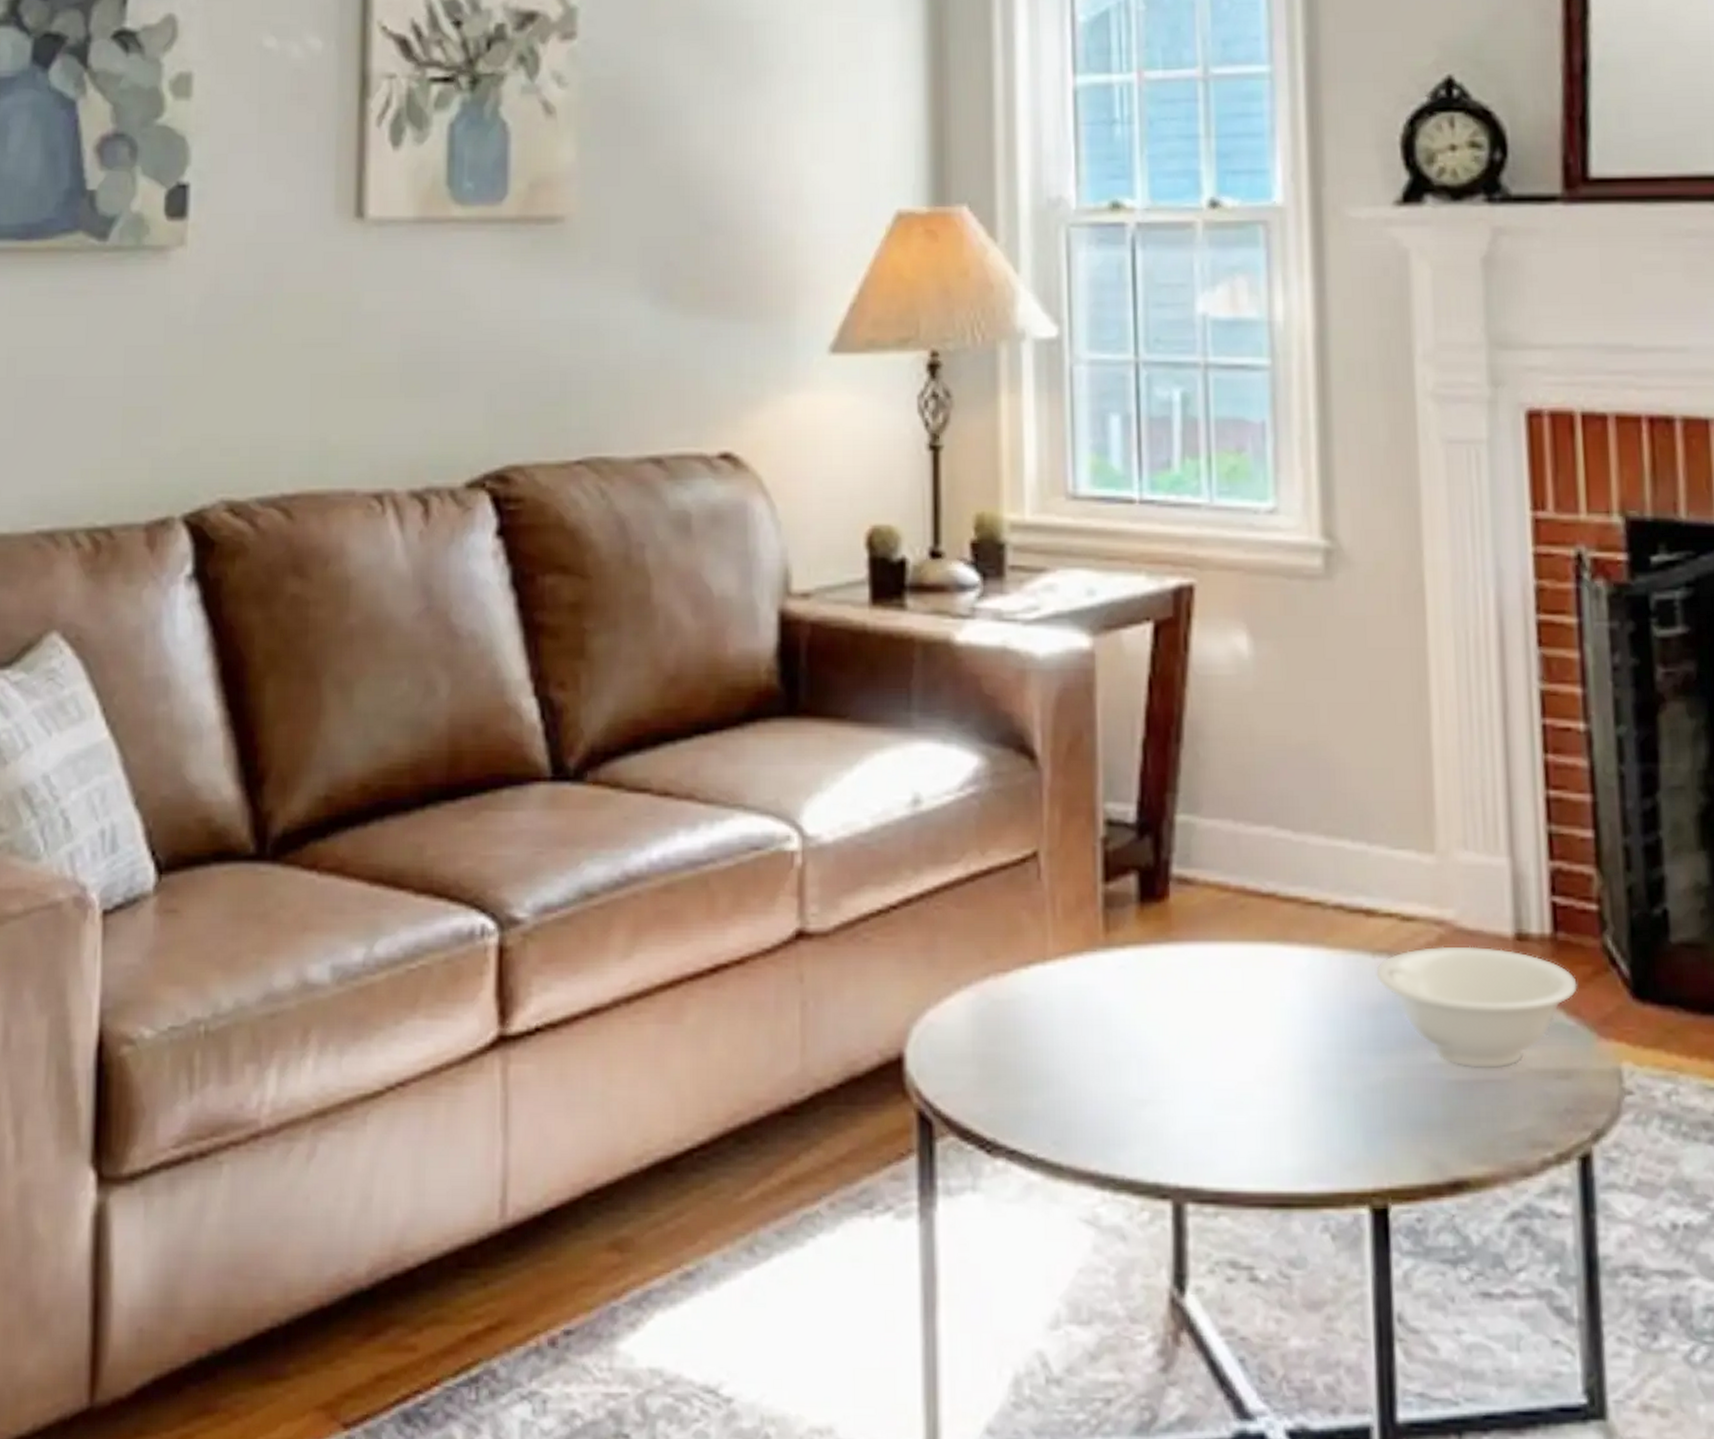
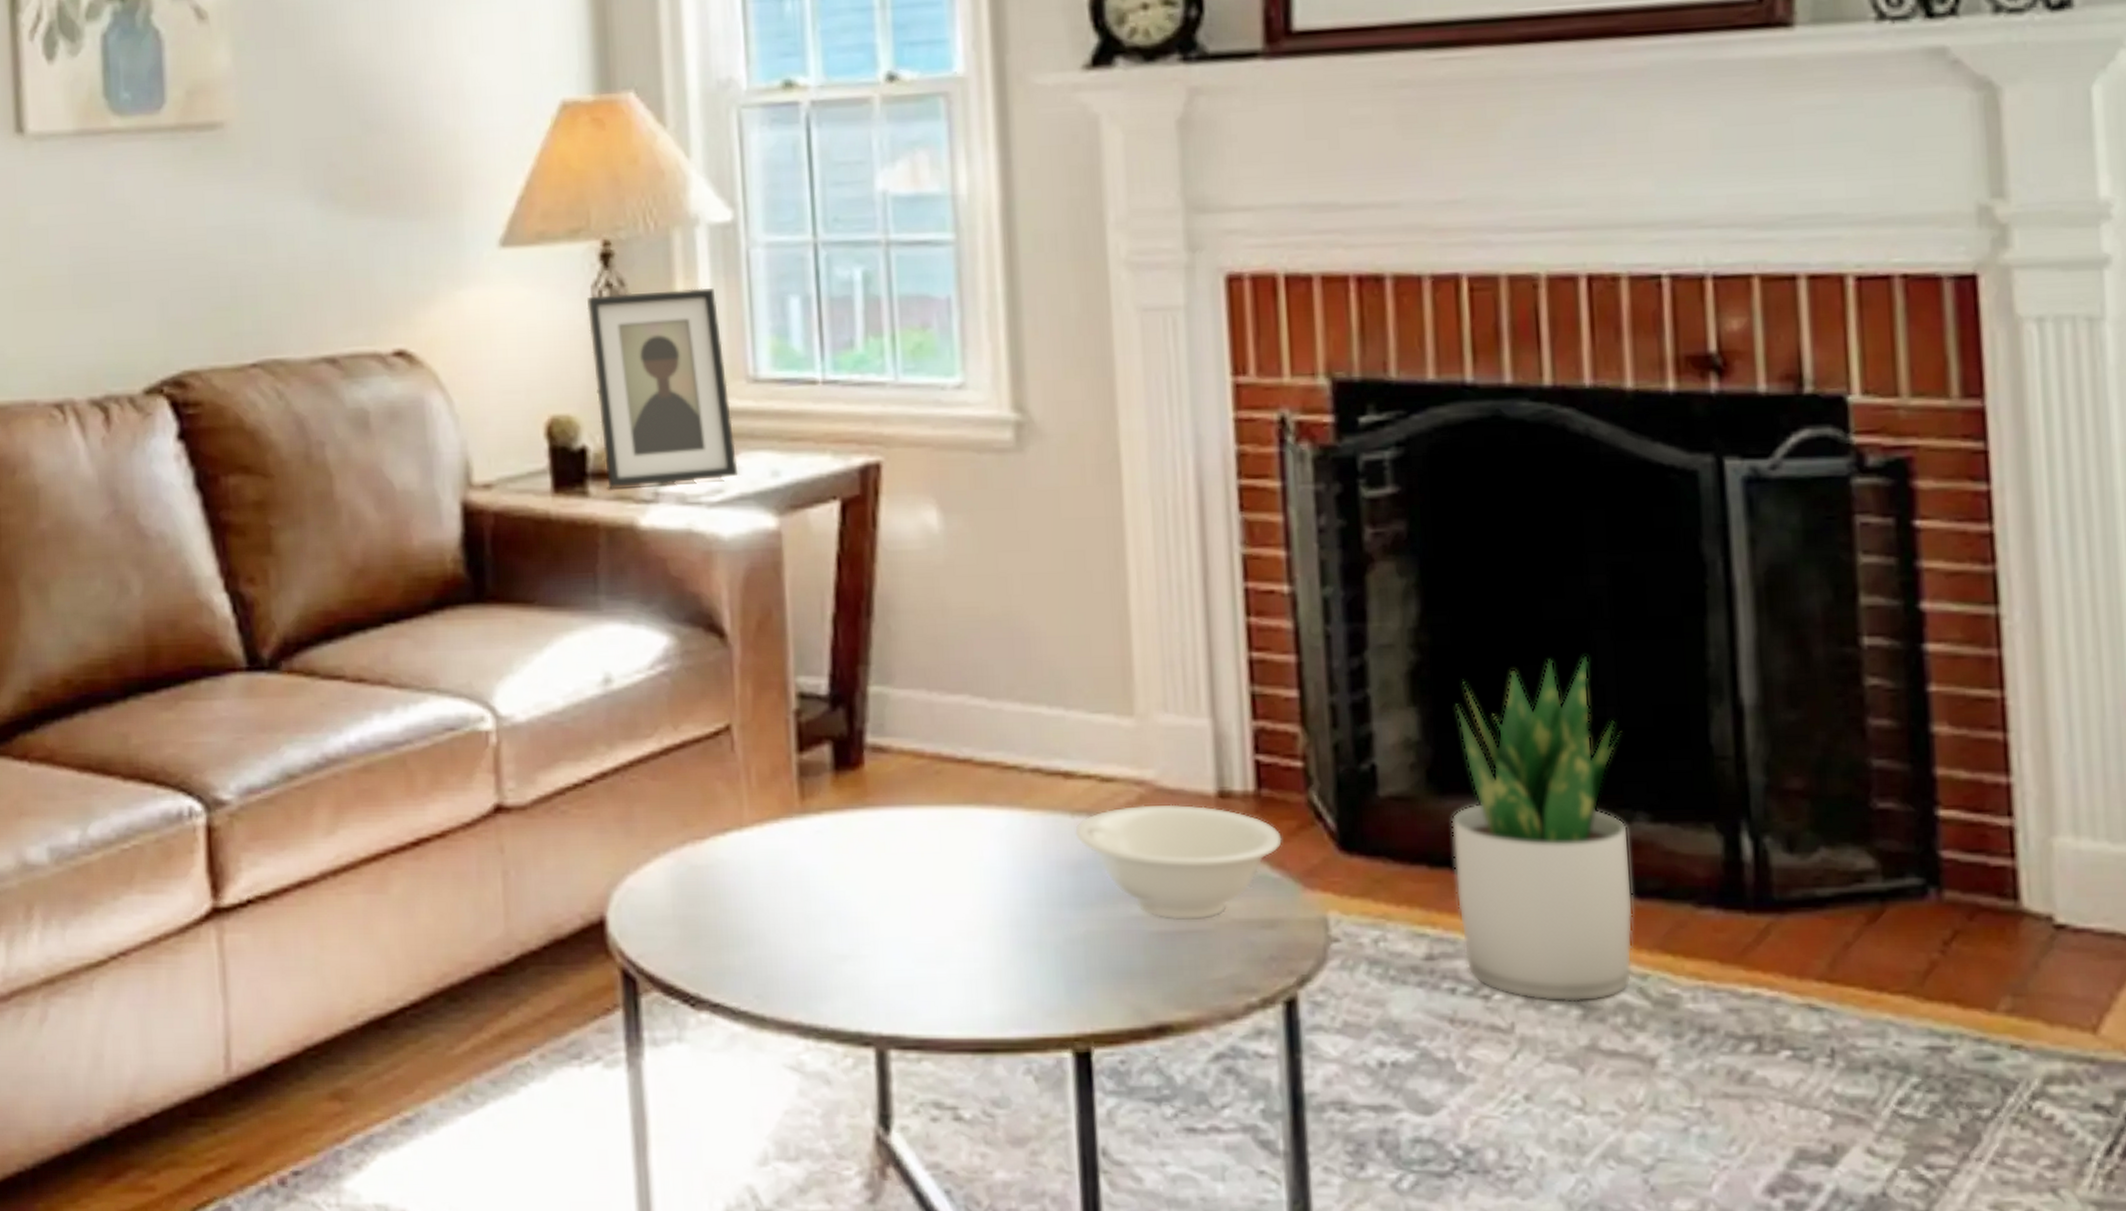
picture frame: none [912,402,1055,602] -> present [586,288,739,489]

